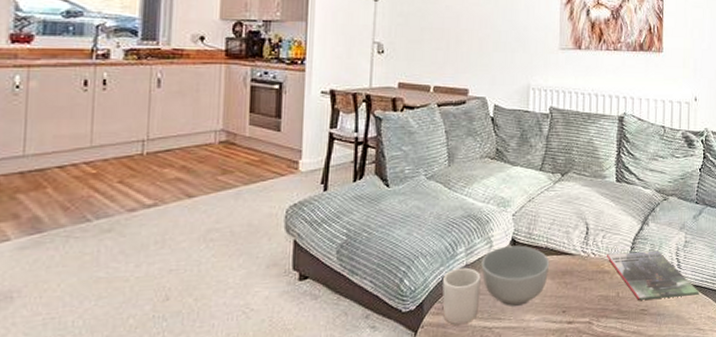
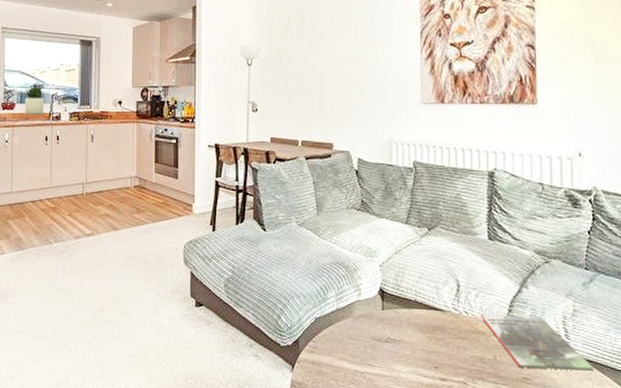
planter: none [47,12,86,53] -> present [23,86,46,116]
mug: present [442,267,481,325] -> none [316,311,351,366]
bowl: present [481,245,550,306] -> none [351,295,419,355]

